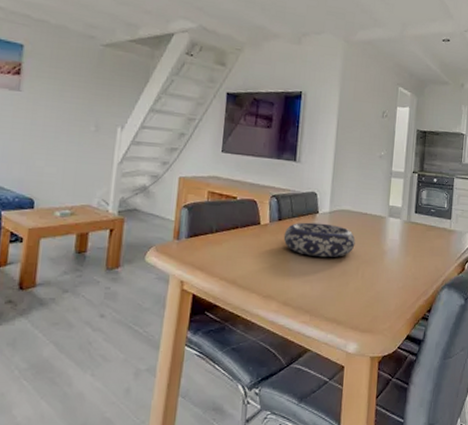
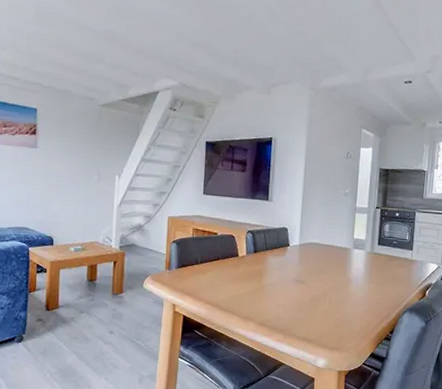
decorative bowl: present [283,222,356,258] -> none [259,254,323,285]

